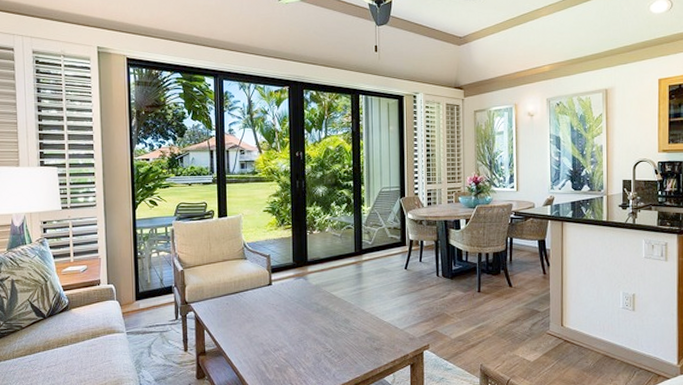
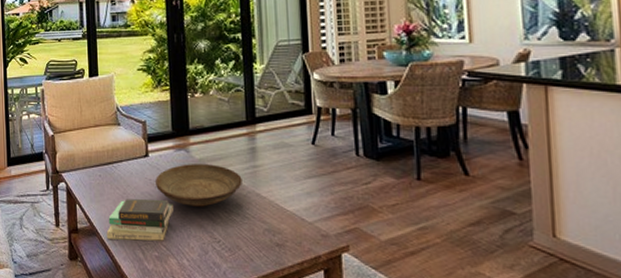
books: none [232,320,292,357] -> present [106,199,173,241]
decorative bowl: none [278,289,350,325] -> present [156,164,242,208]

